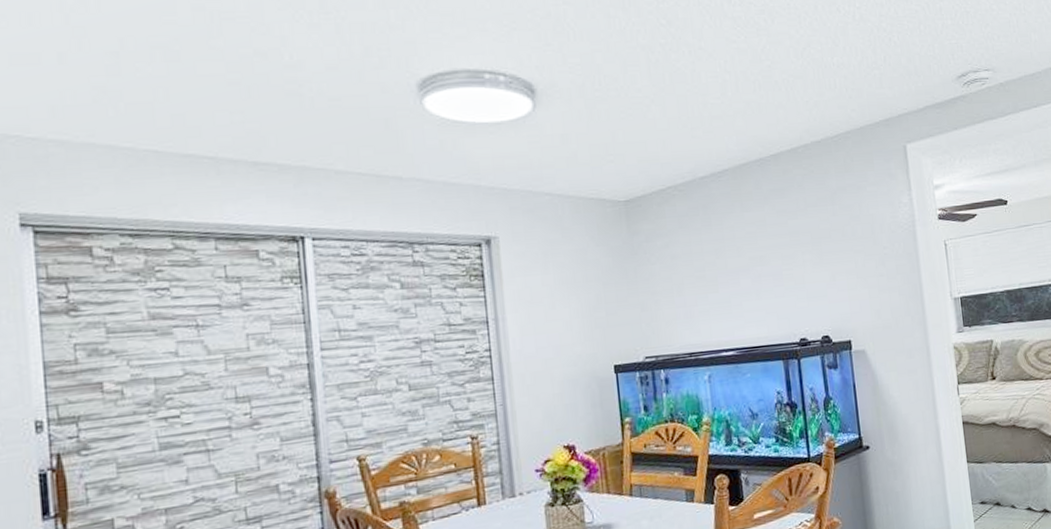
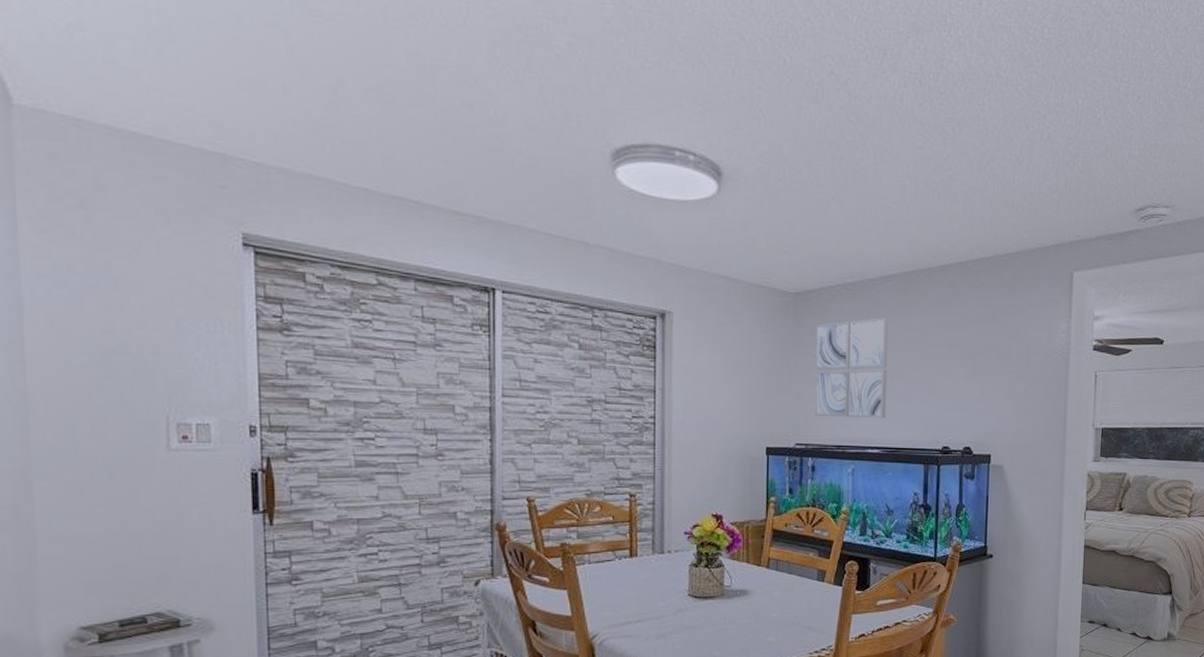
wall art: none [651,214,737,326] -> present [814,318,889,419]

